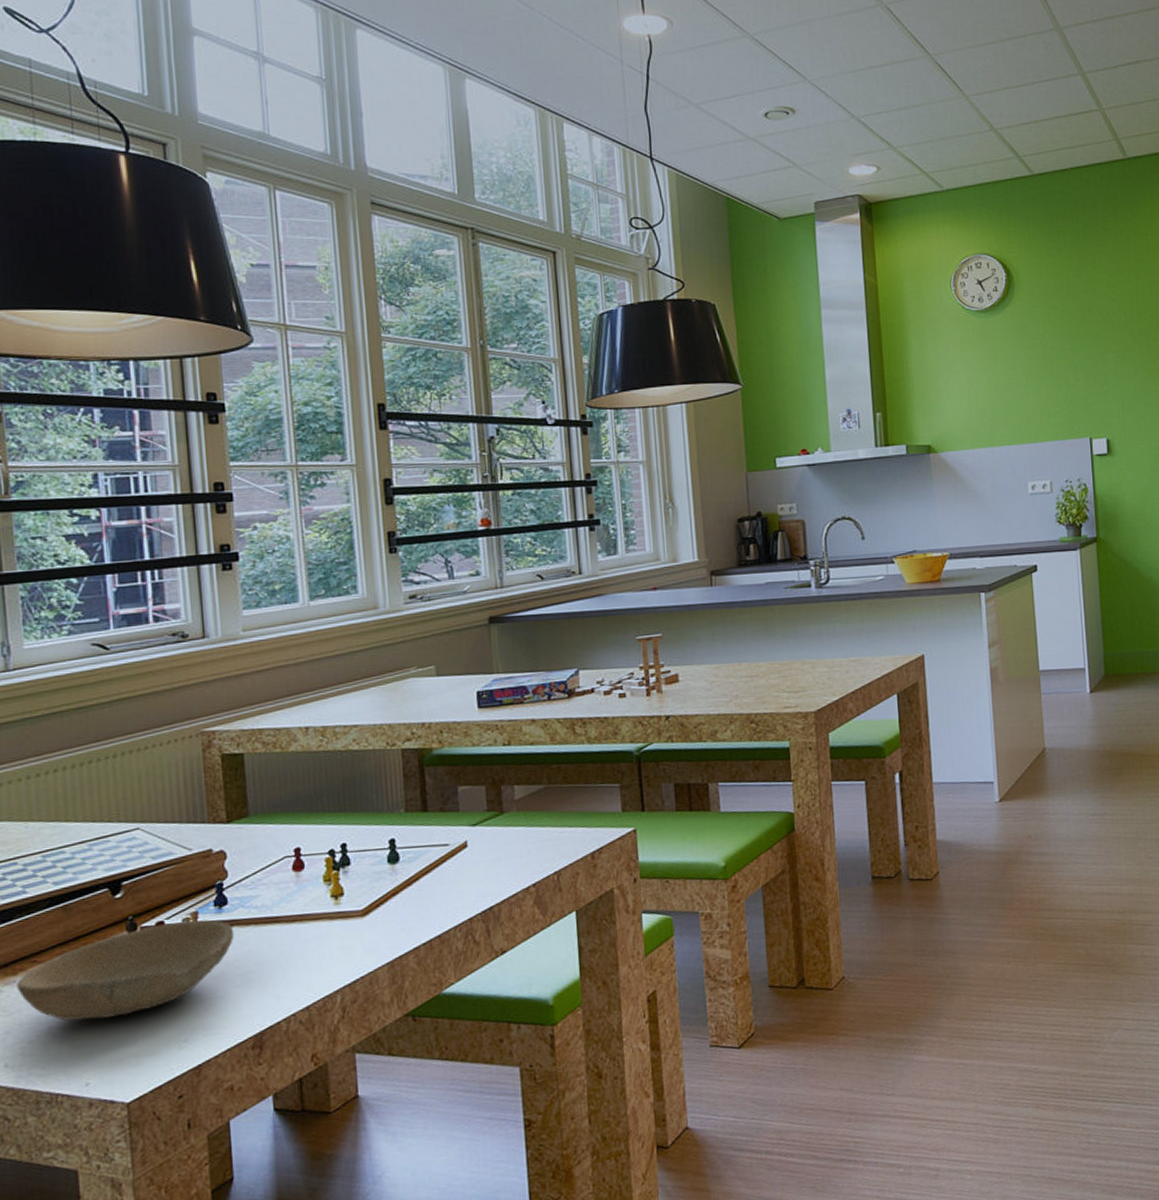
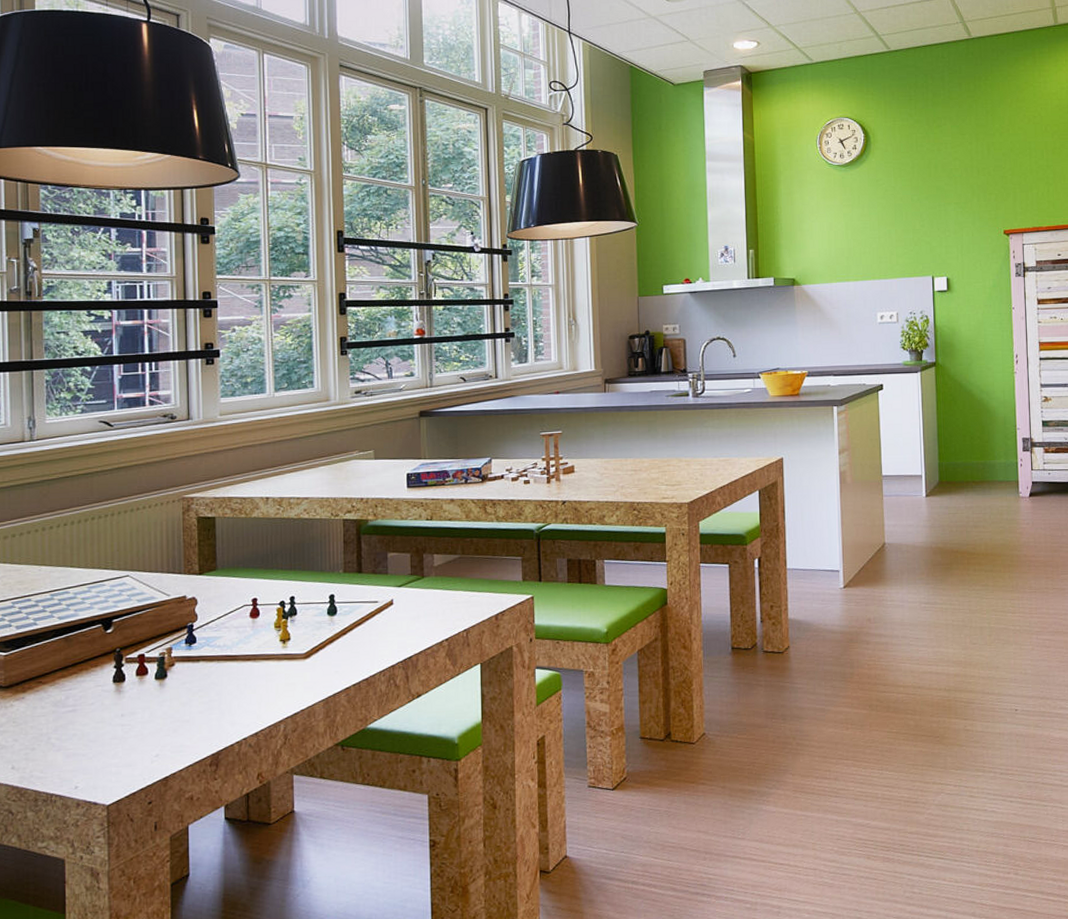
bowl: present [16,919,235,1021] -> none [25,655,201,734]

